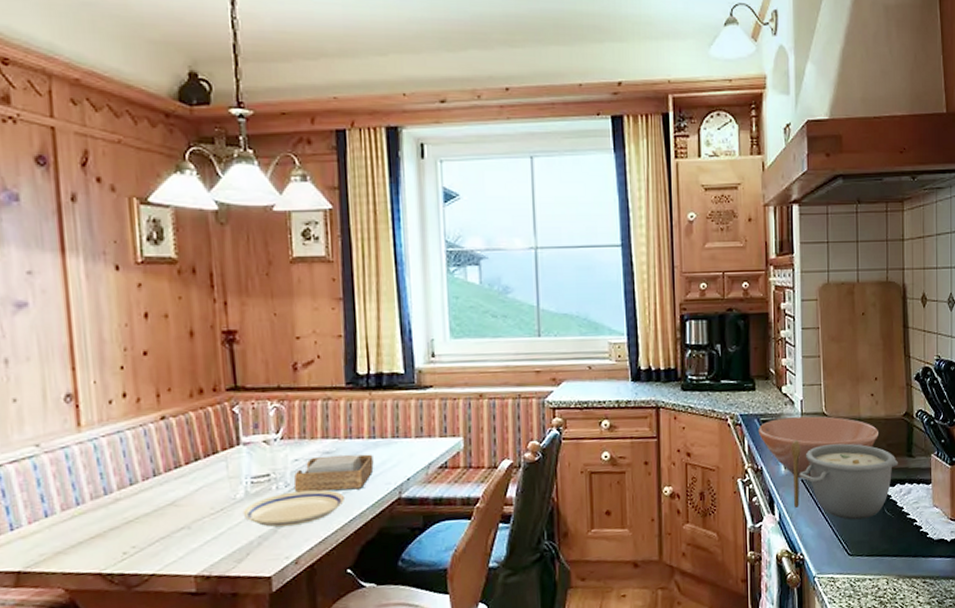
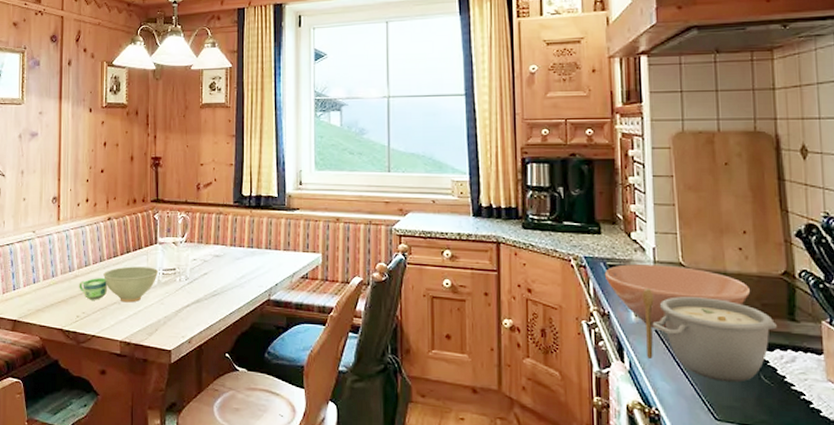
cup: none [122,498,170,529] -> present [79,278,108,300]
bowl: none [160,476,246,526] -> present [103,266,159,303]
plate: present [242,489,344,527] -> none [155,284,227,311]
napkin holder: present [293,454,374,493] -> none [191,258,251,288]

